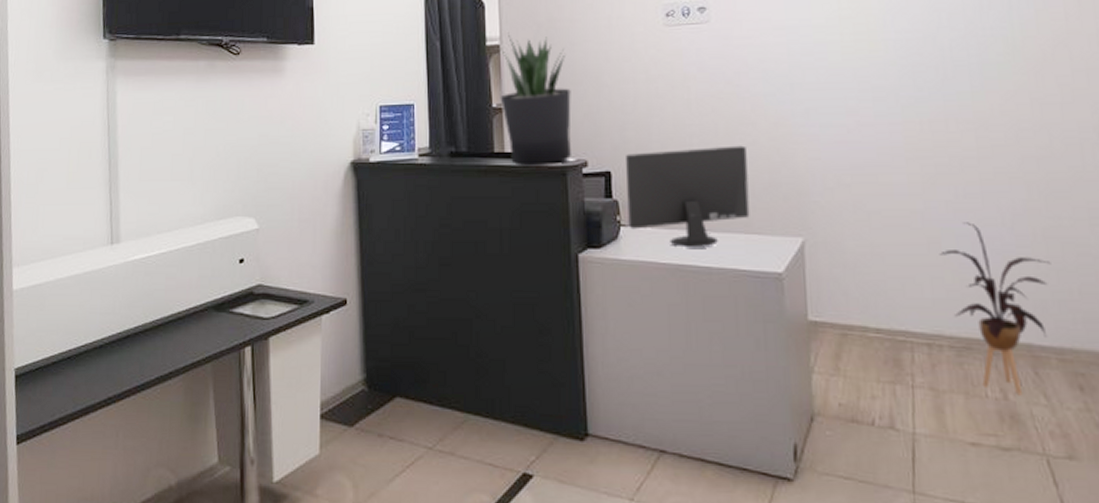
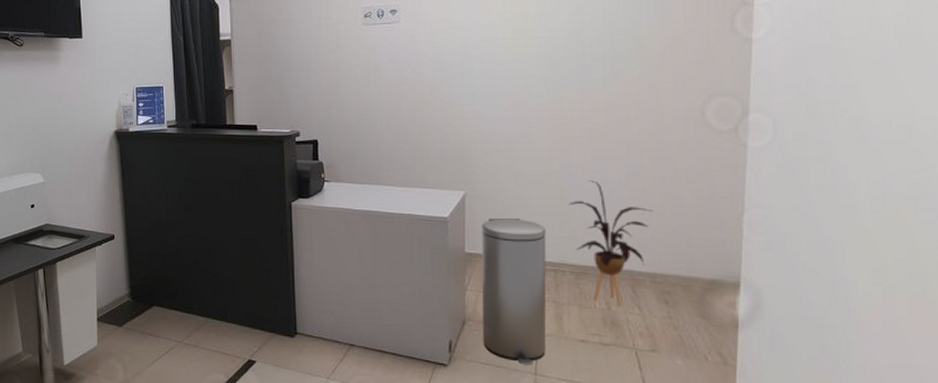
planter: present [500,32,571,168] -> none [231,29,288,137]
computer monitor: present [626,145,750,248] -> none [330,120,425,198]
pedal bin: none [828,274,925,479] -> present [482,218,547,365]

